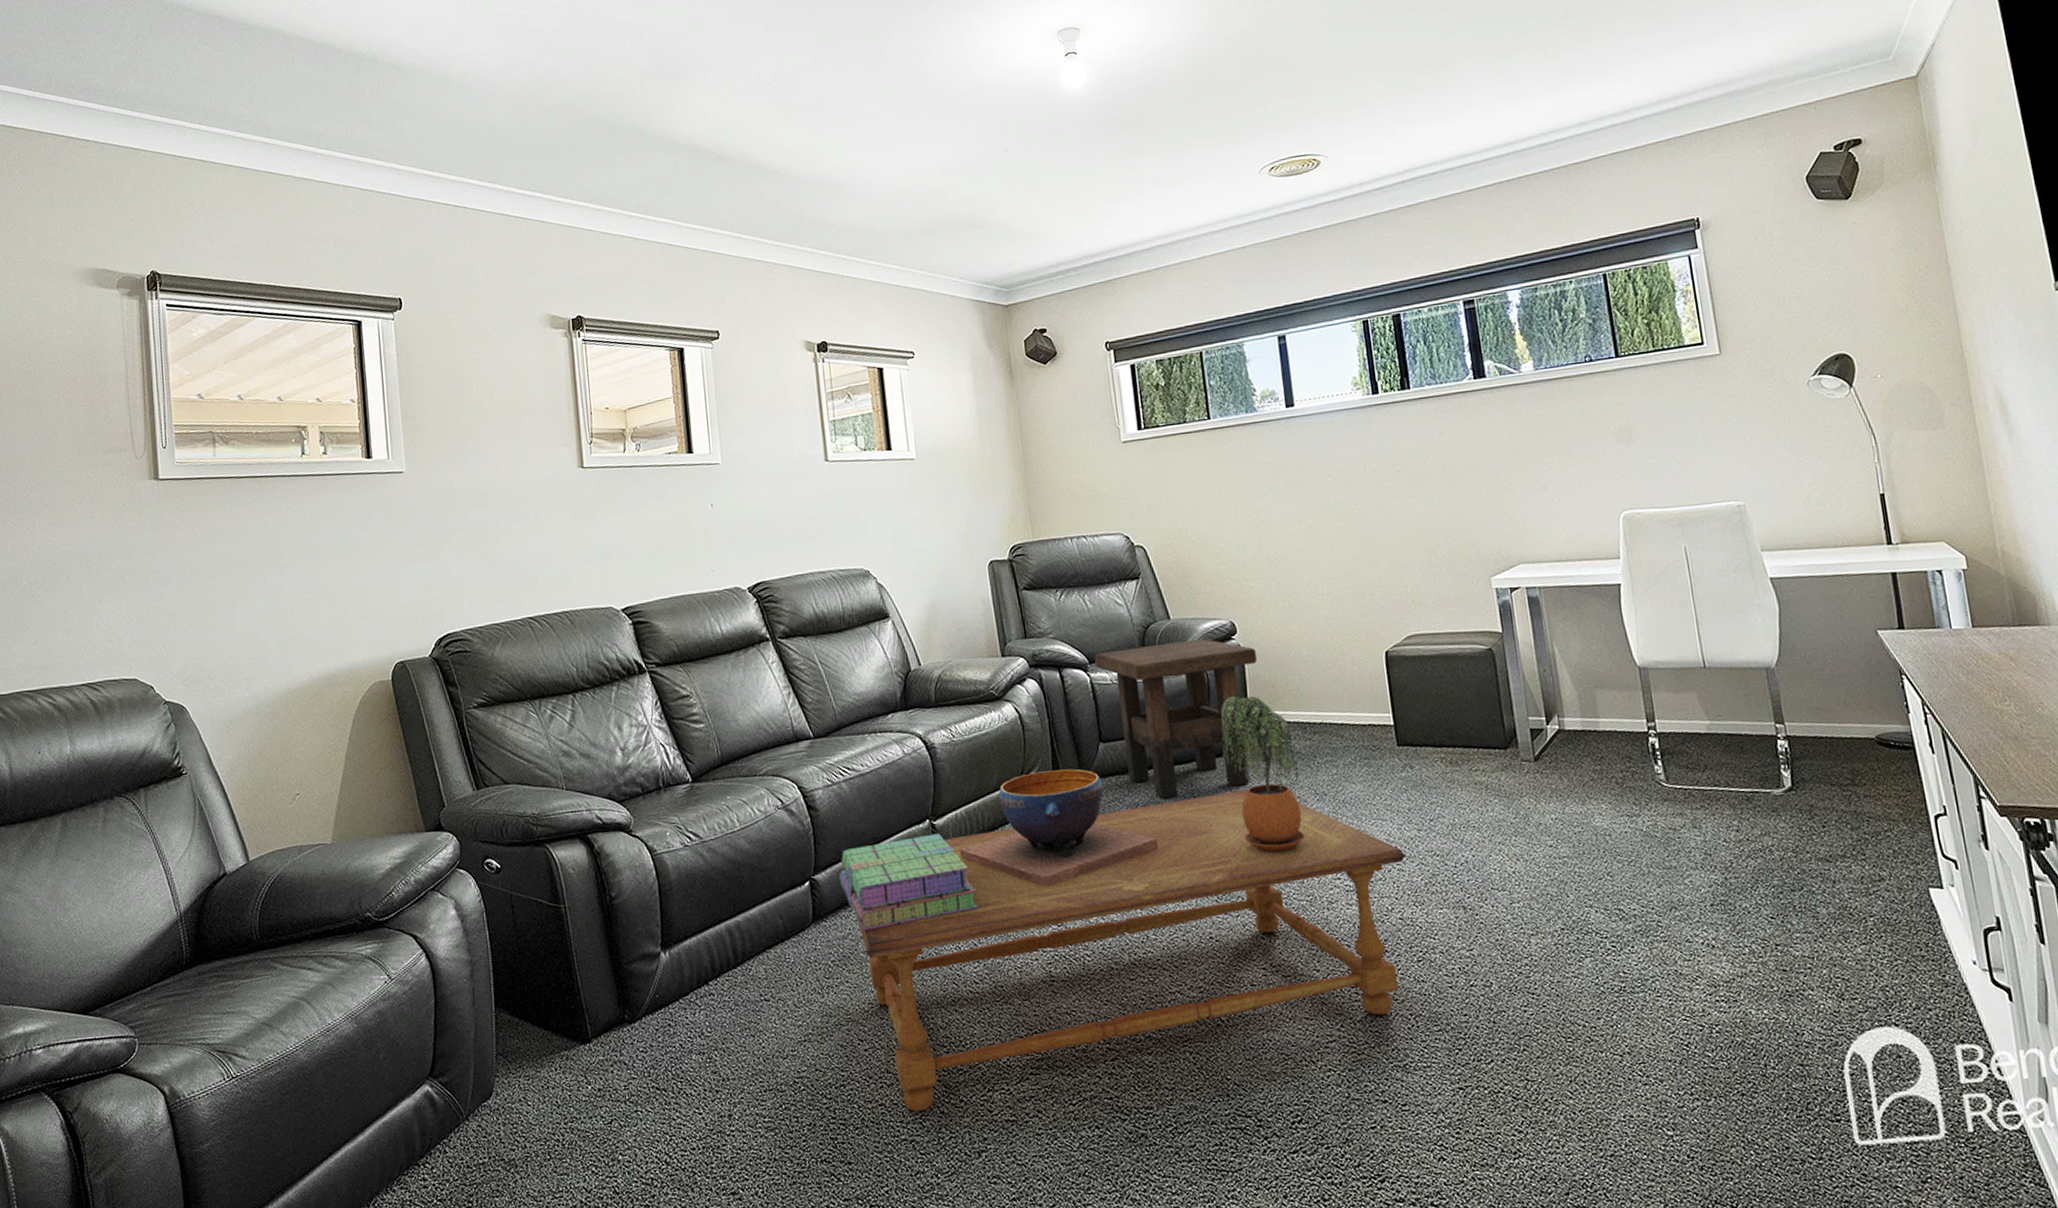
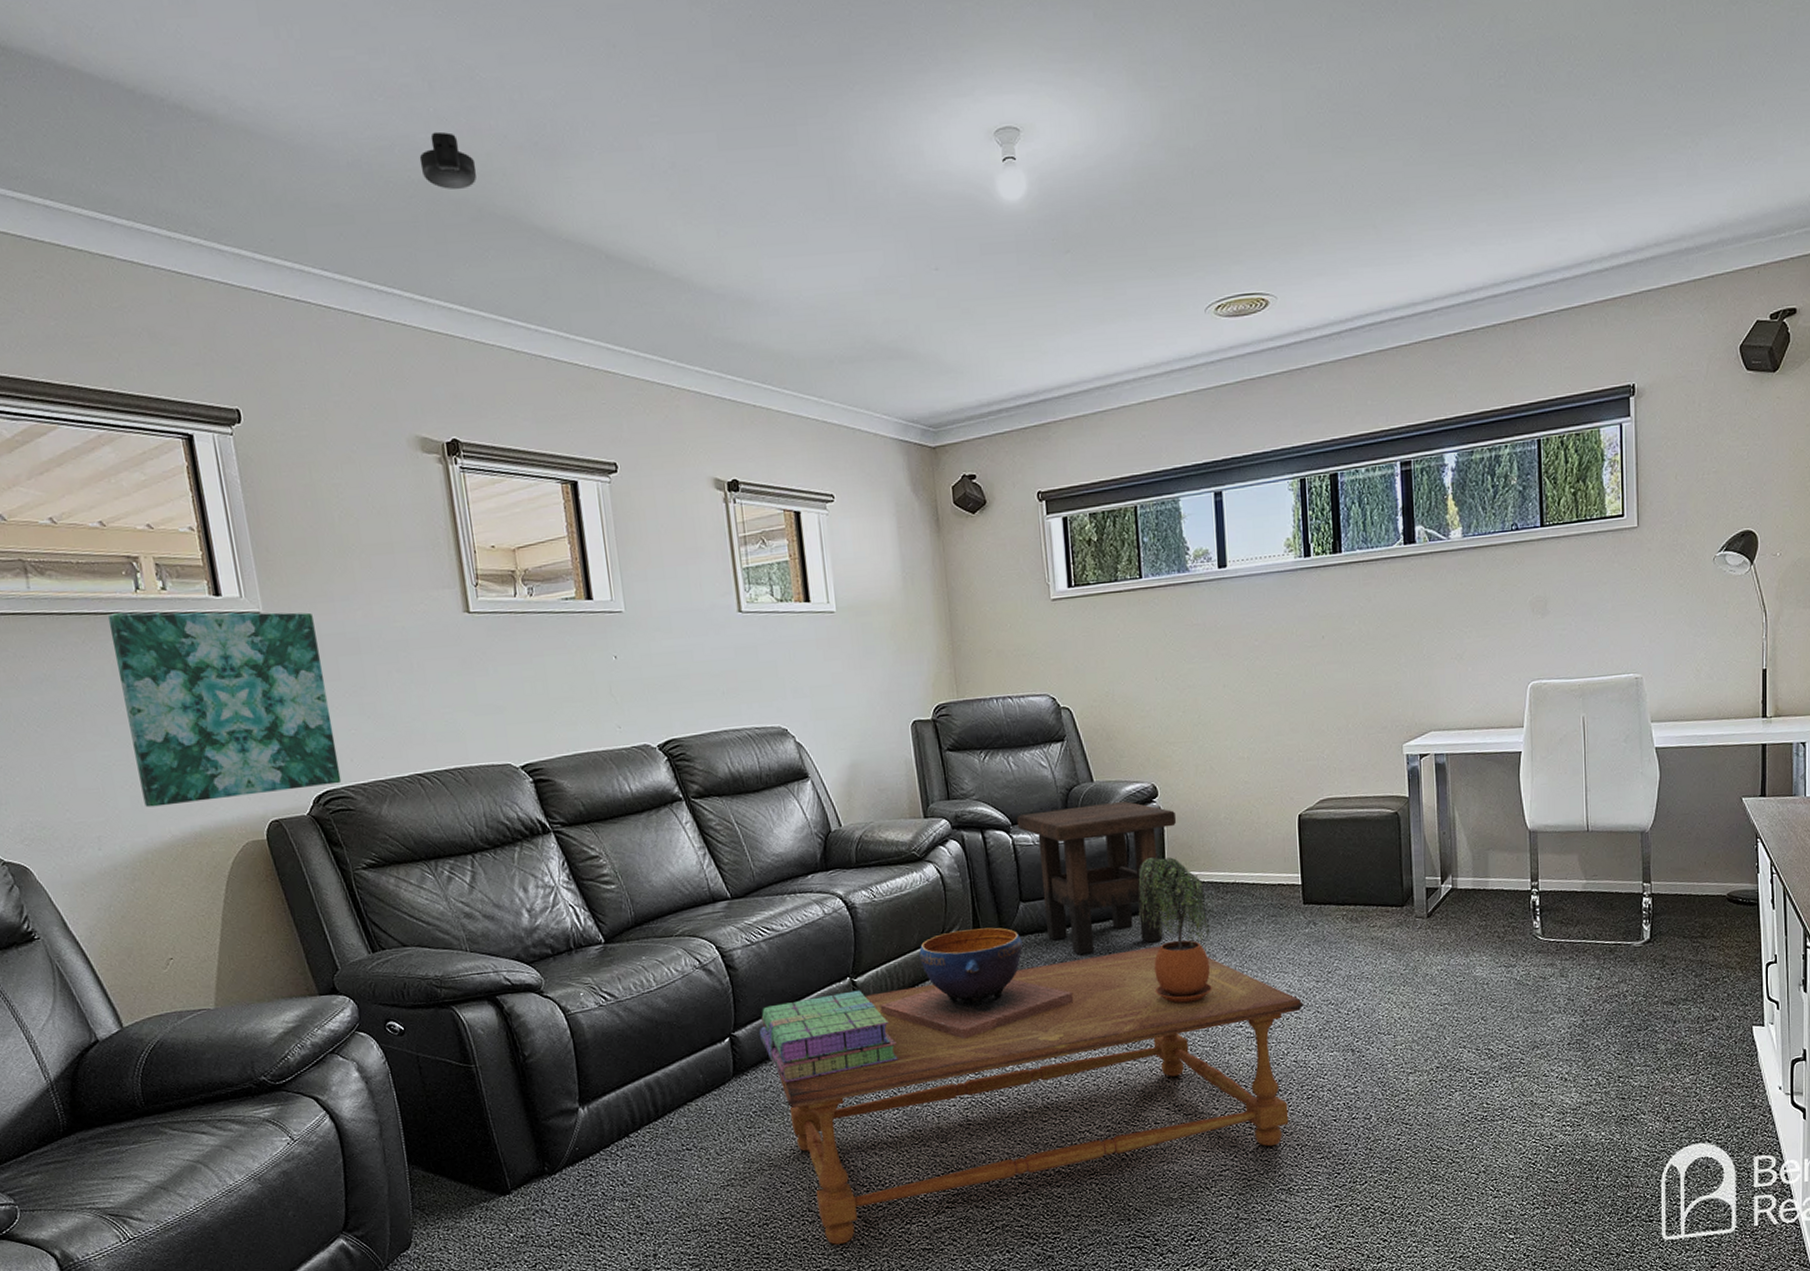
wall art: none [276,471,461,650] -> present [108,612,342,808]
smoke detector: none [563,64,610,110] -> present [419,131,477,190]

